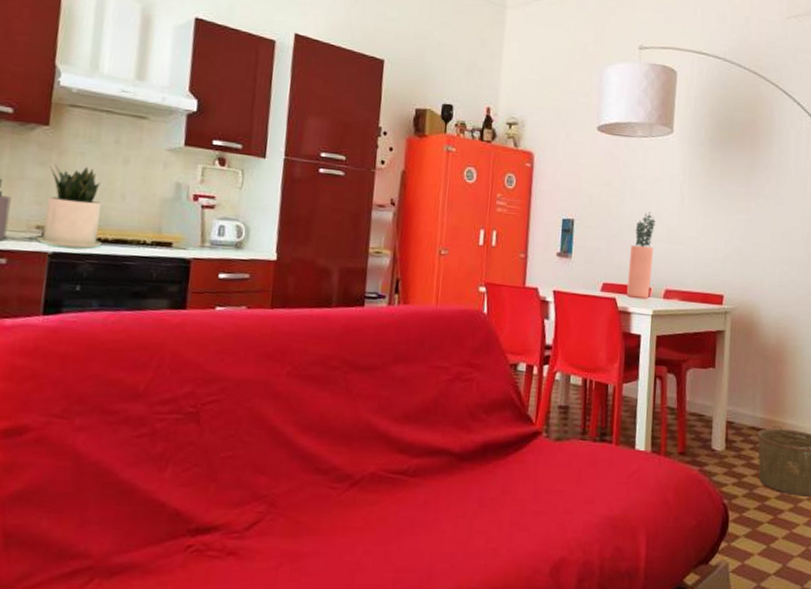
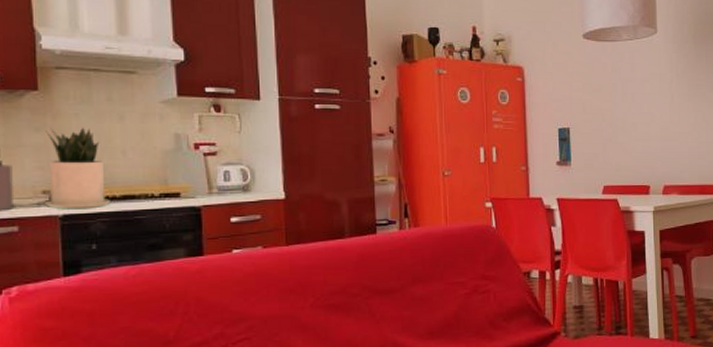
vase: present [626,211,656,299] -> none [626,112,649,197]

